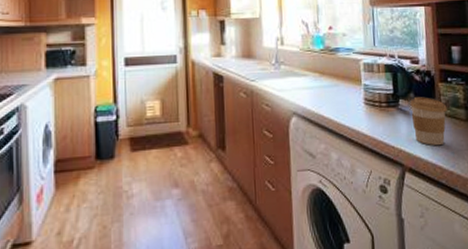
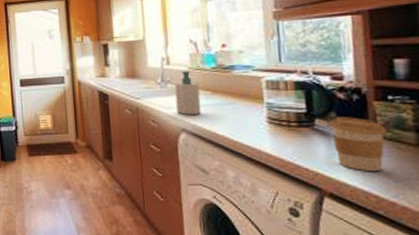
soap bottle: none [287,52,311,98] -> present [174,71,202,115]

